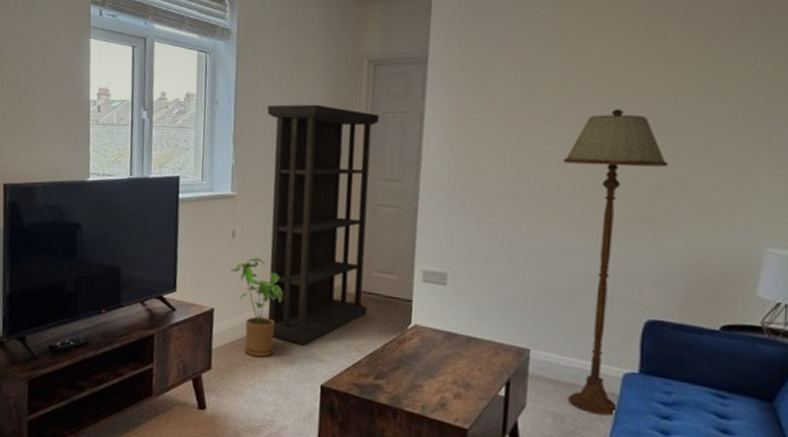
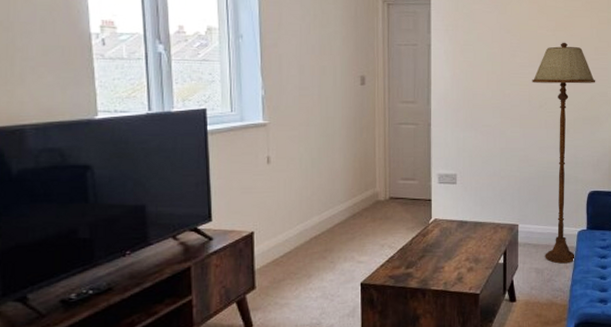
house plant: present [230,257,284,358] -> none [268,179,322,270]
bookcase: present [266,104,380,345] -> none [293,38,395,251]

